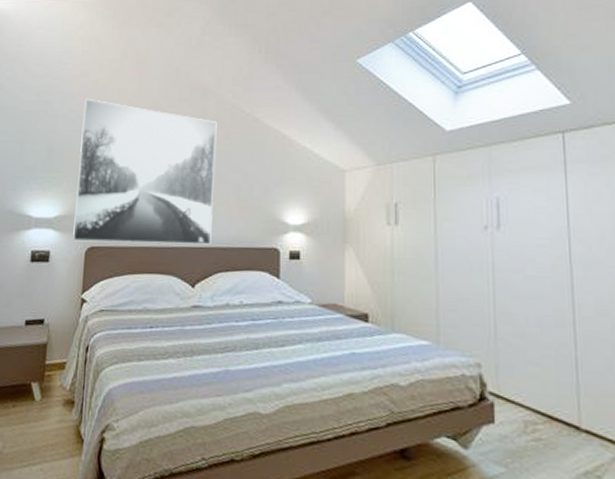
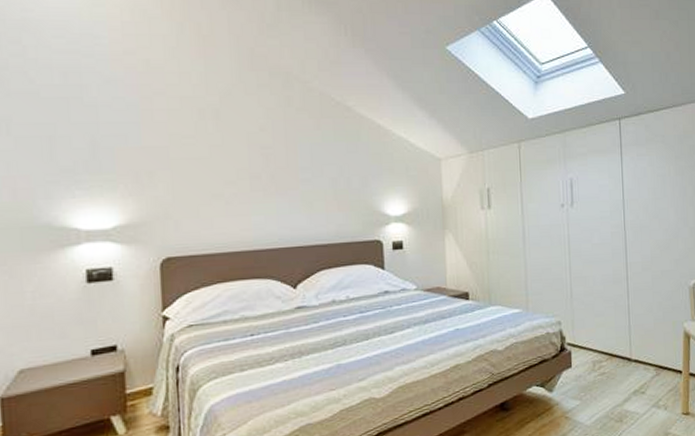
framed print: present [73,98,217,245] -> none [134,82,311,254]

